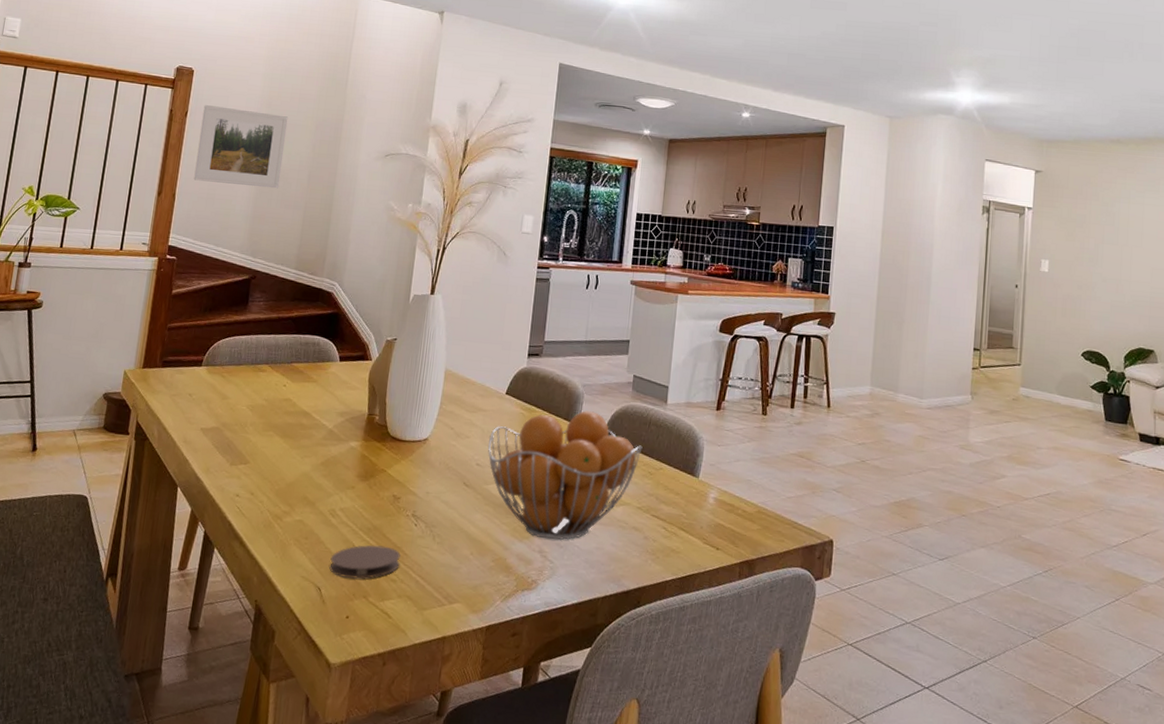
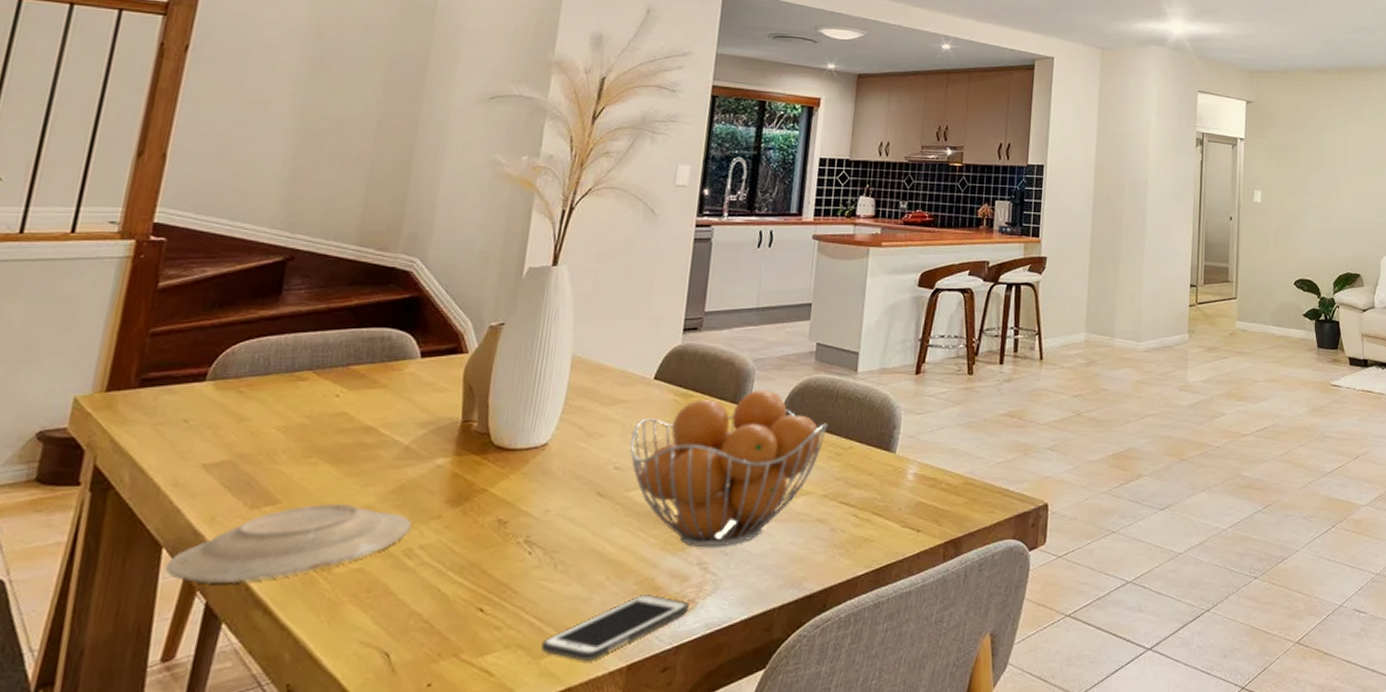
plate: none [180,467,335,520] -> present [165,502,412,584]
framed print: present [194,104,289,189] -> none [197,35,348,143]
coaster: present [329,545,401,579] -> none [402,586,508,634]
cell phone: none [423,570,532,618] -> present [540,593,689,661]

